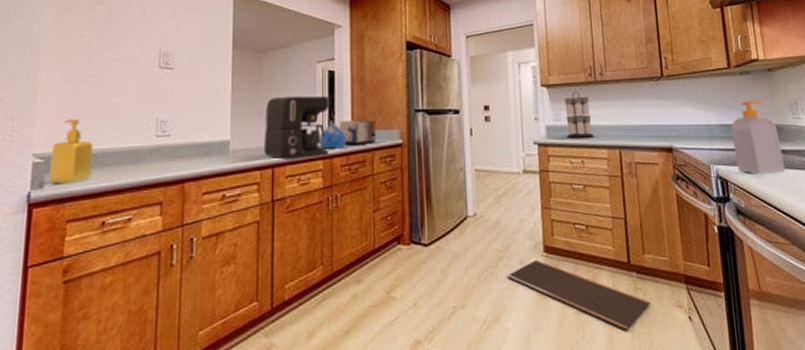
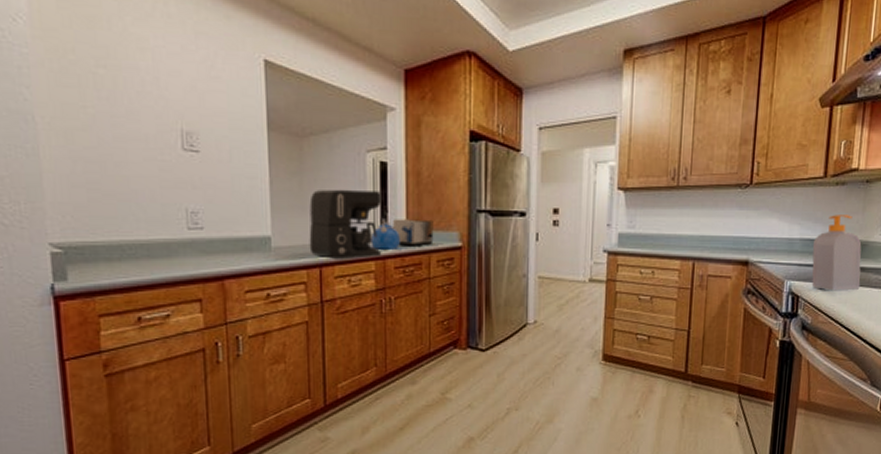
soap dispenser: present [49,119,94,184] -> none [69,205,120,277]
door mat: present [507,259,652,332] -> none [563,367,702,435]
spice rack: present [564,92,594,138] -> none [640,197,669,247]

